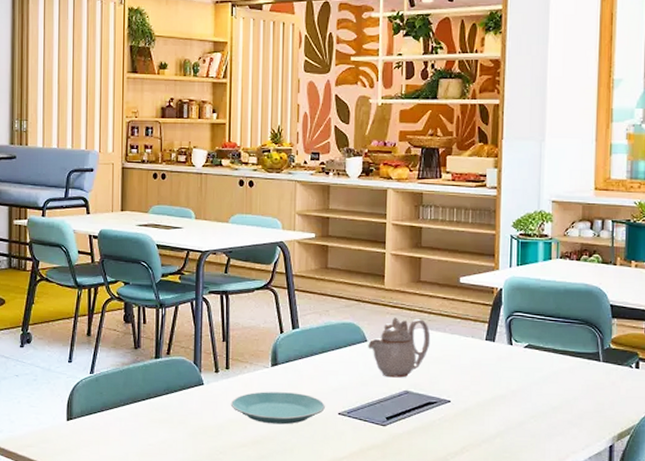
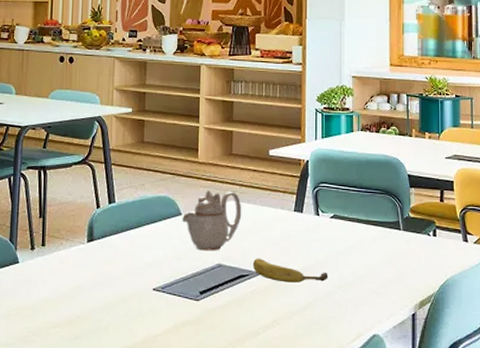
plate: present [230,391,325,425] -> none [45,268,140,302]
fruit: none [442,386,521,411] -> present [253,258,329,283]

